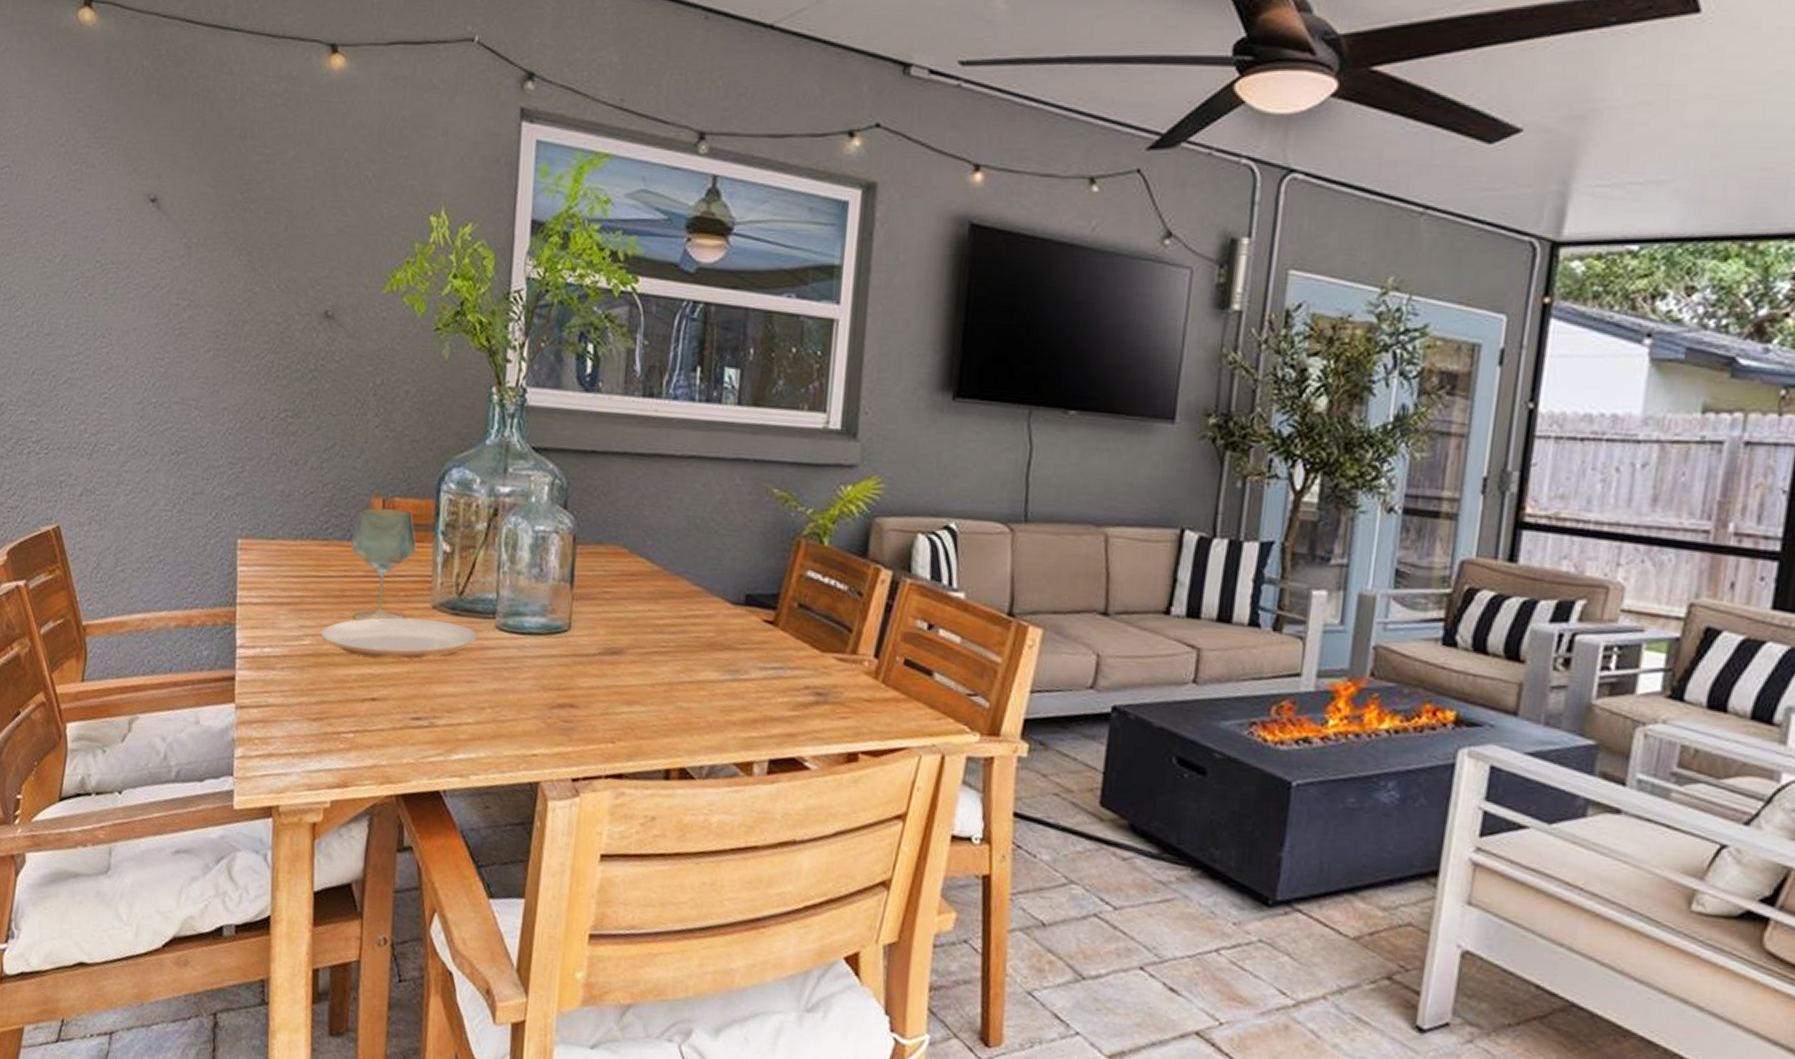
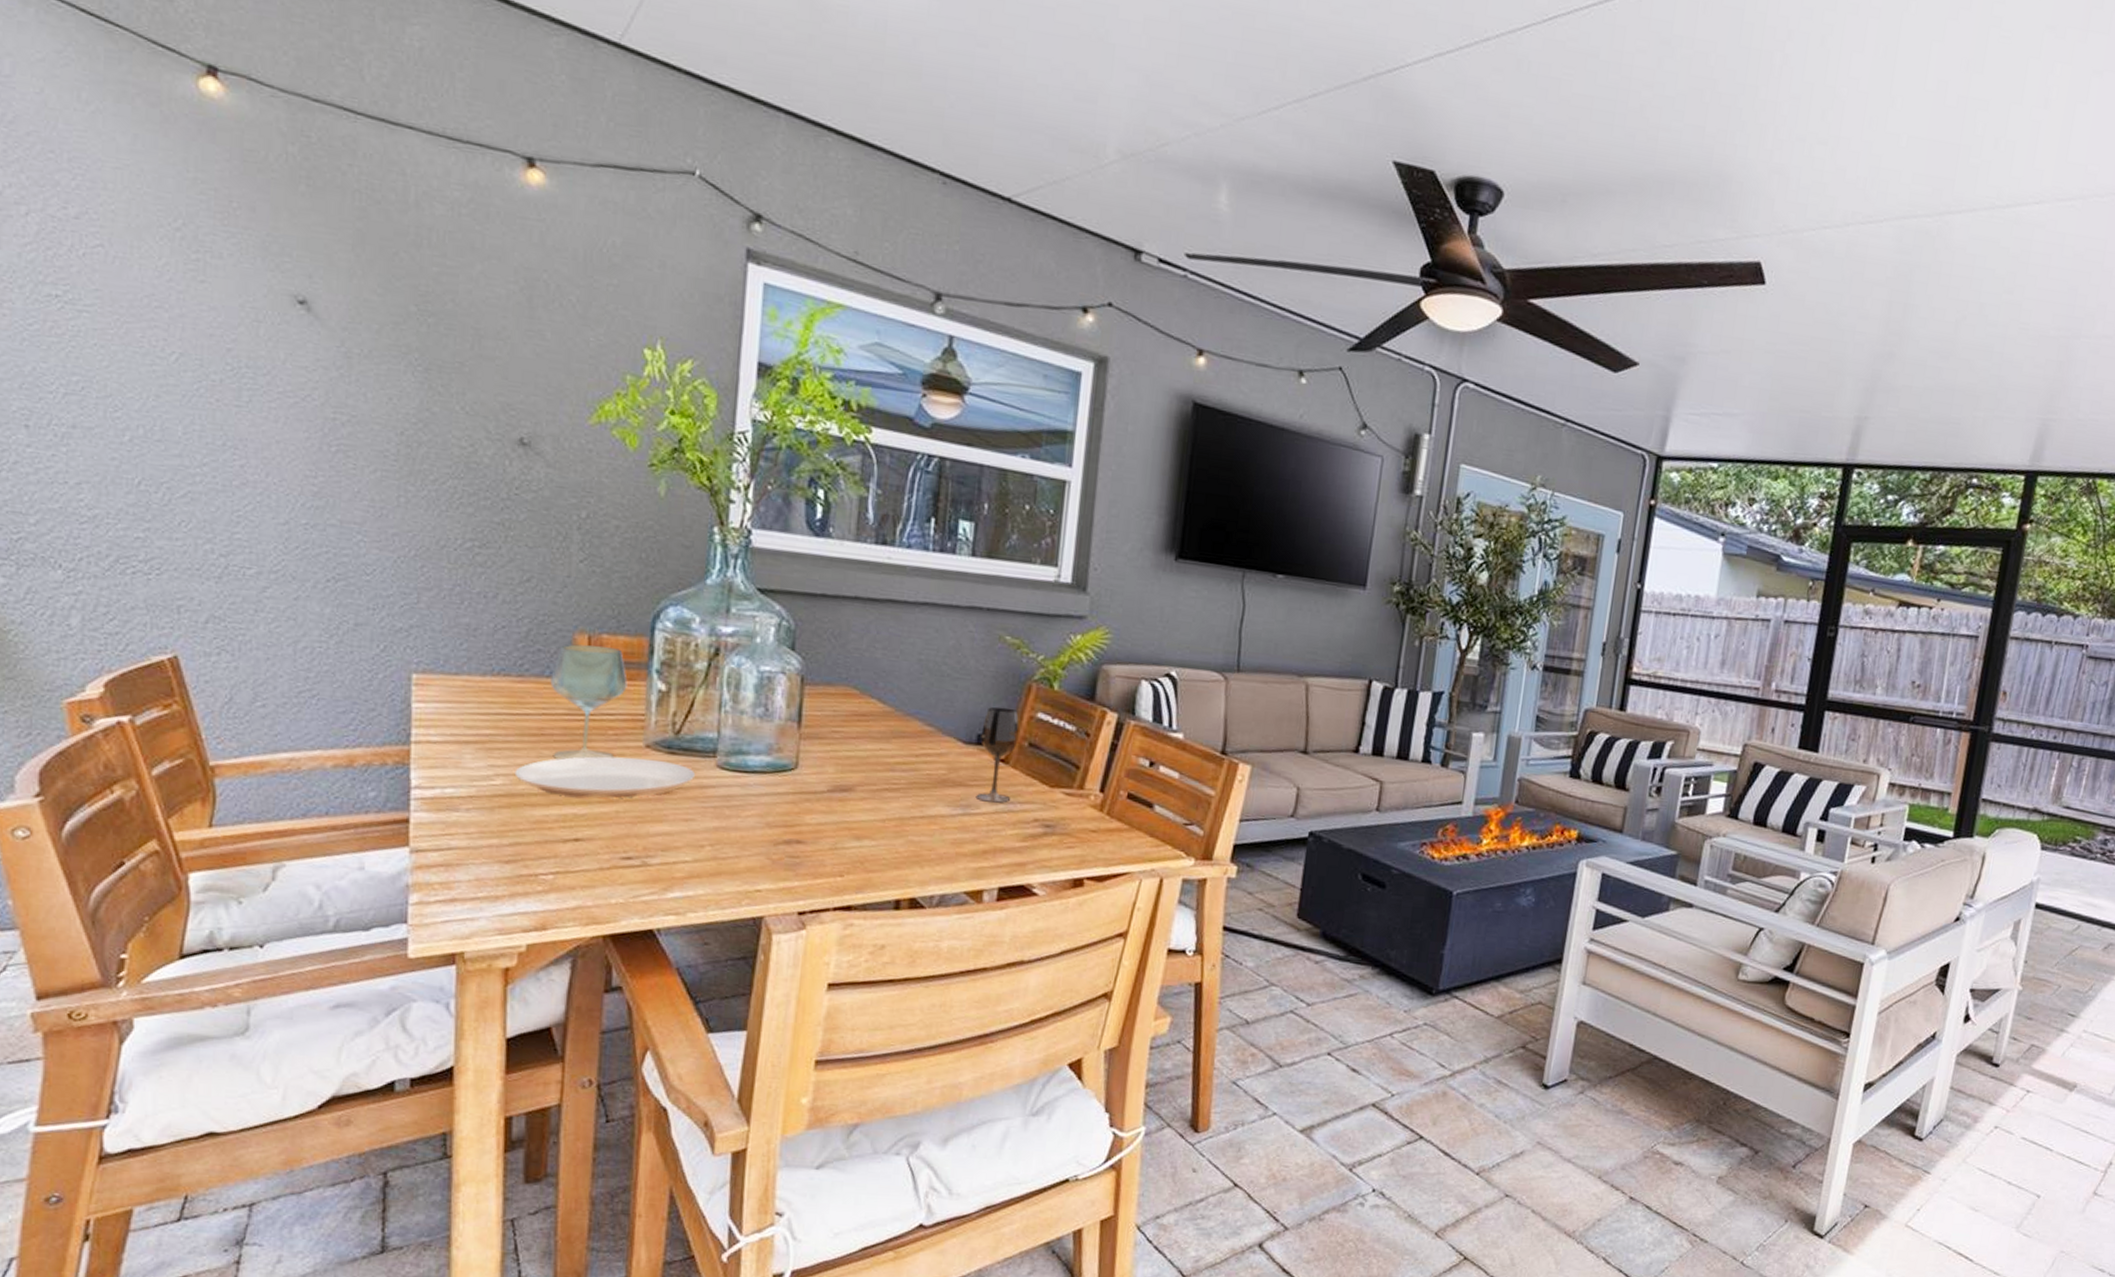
wine glass: none [744,564,788,669] -> present [975,706,1019,803]

